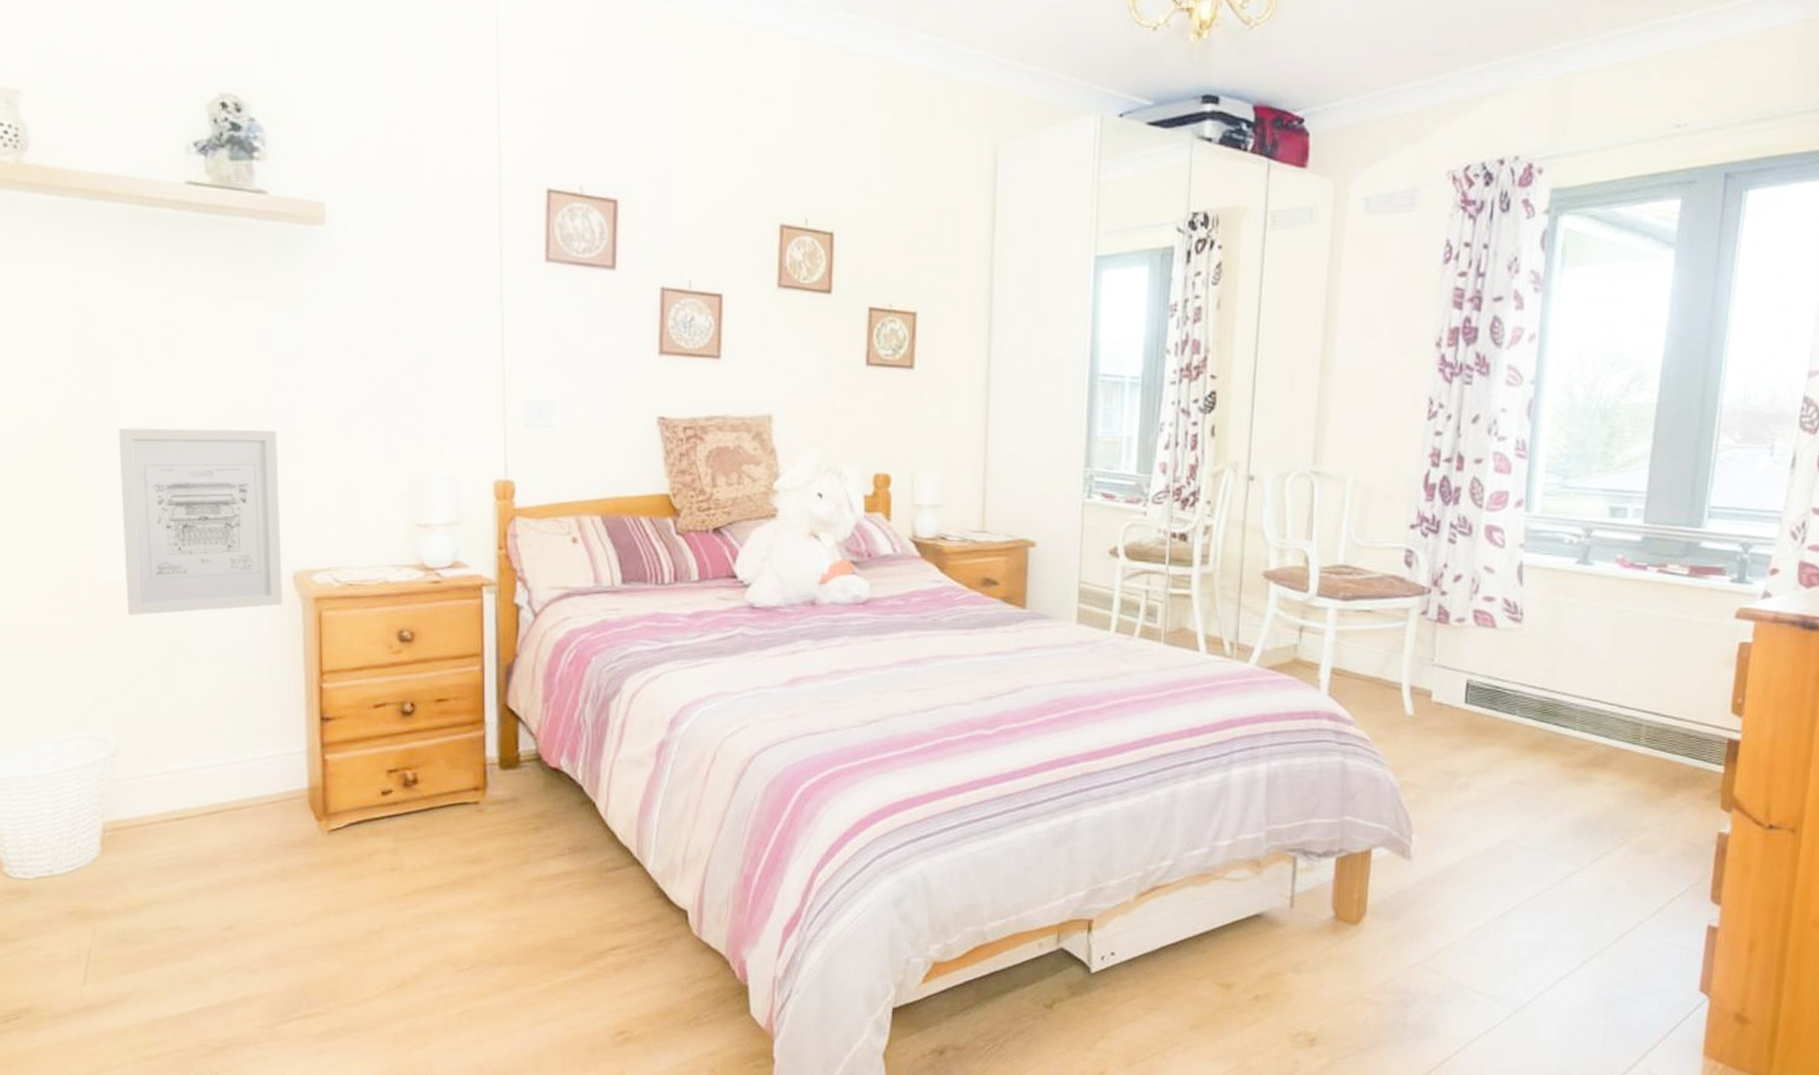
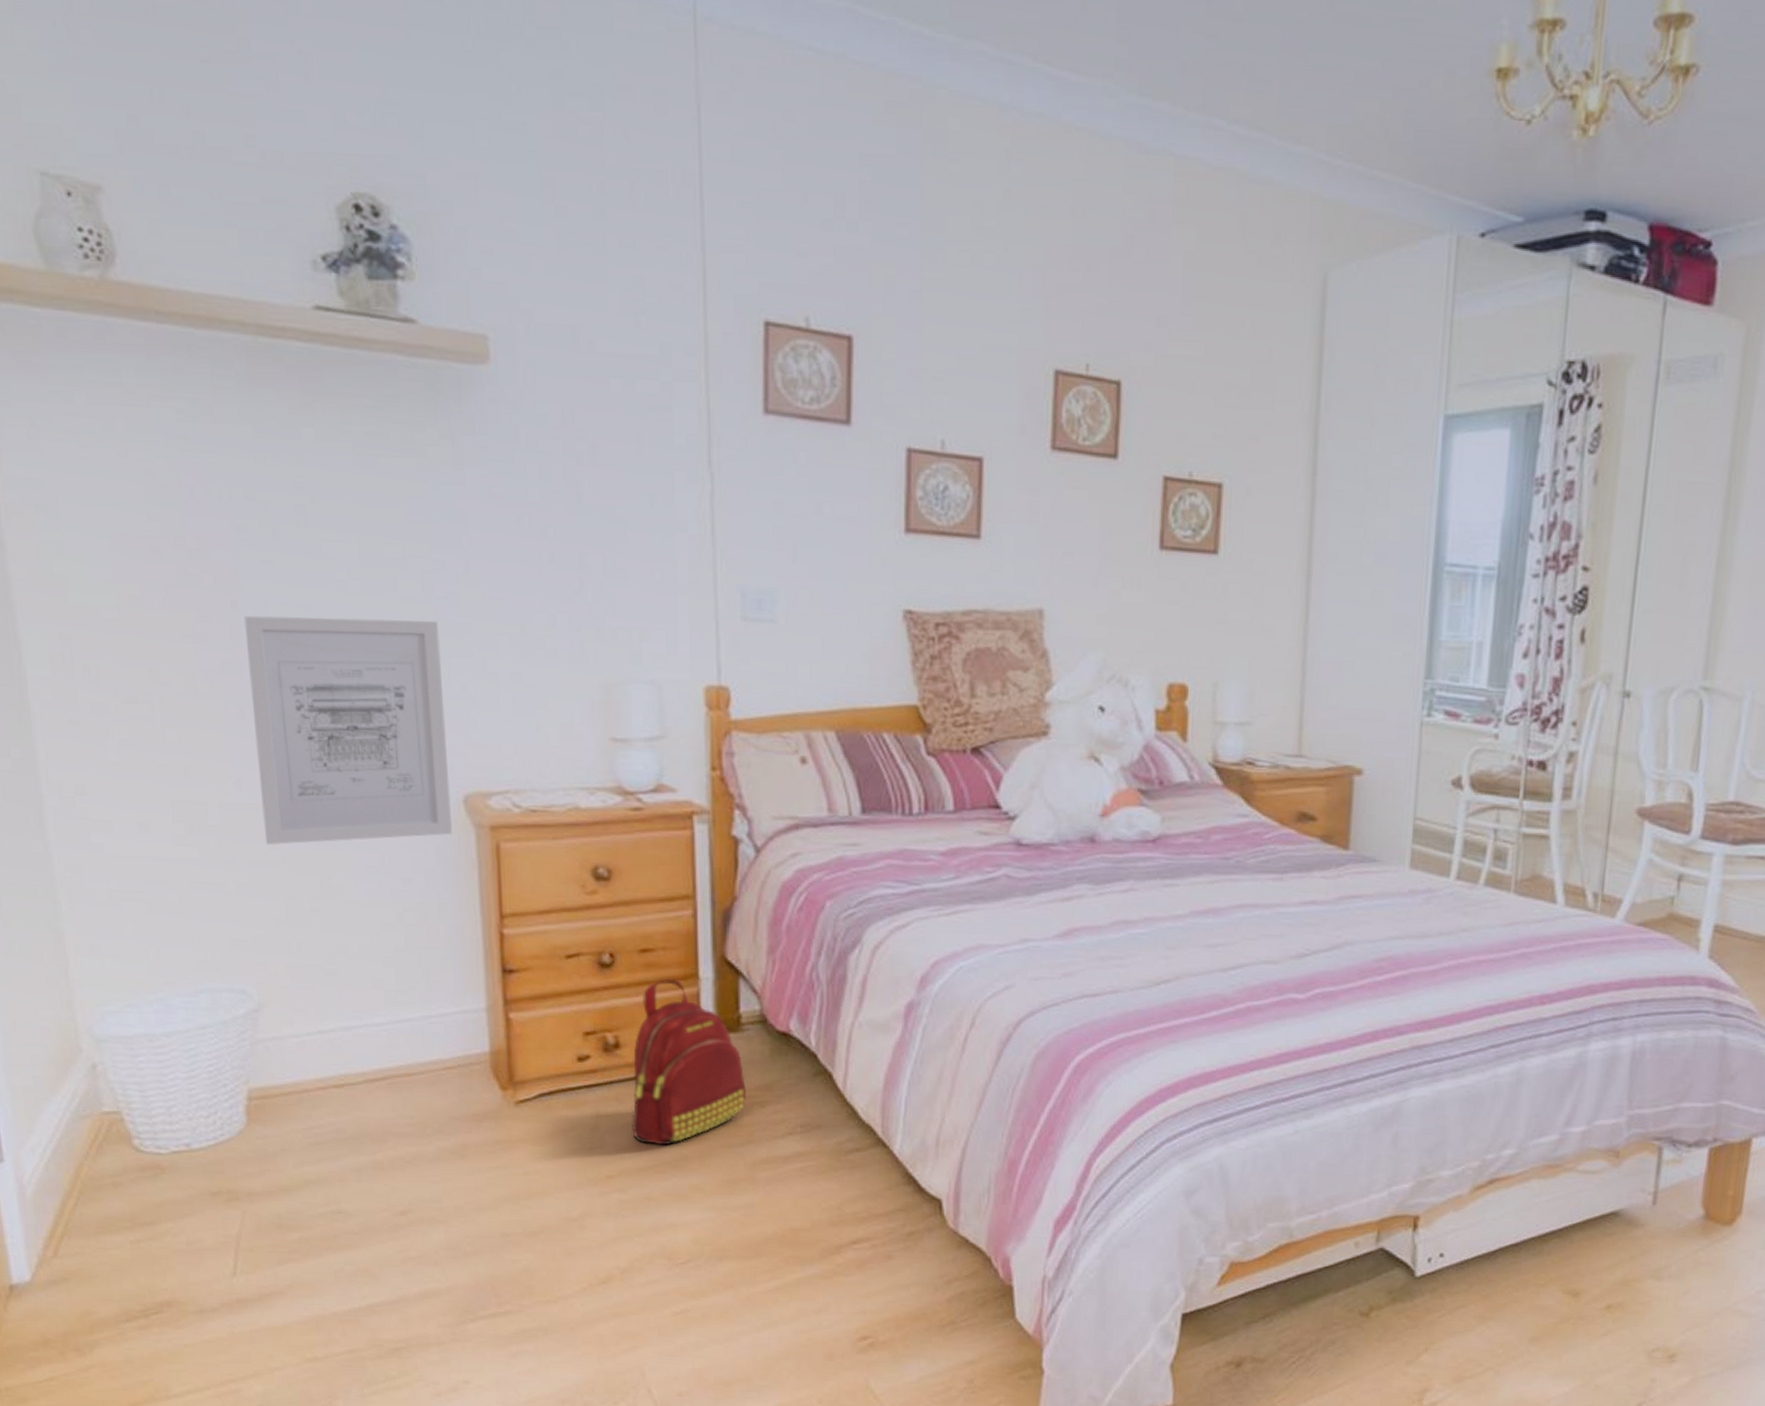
backpack: none [426,723,523,867] -> present [632,978,746,1146]

